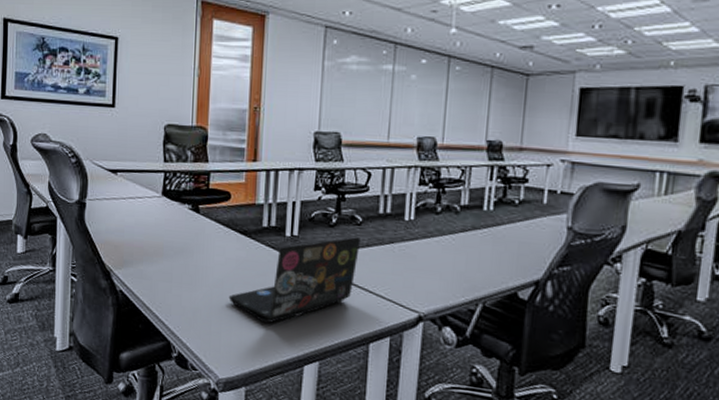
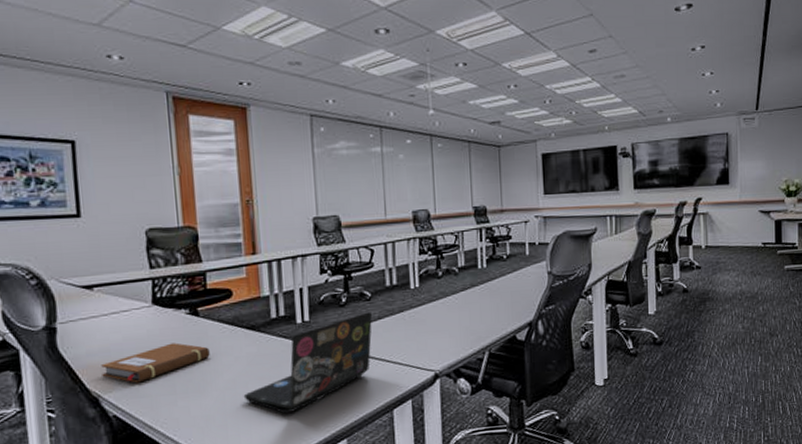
notebook: none [115,234,205,265] -> present [101,343,210,383]

